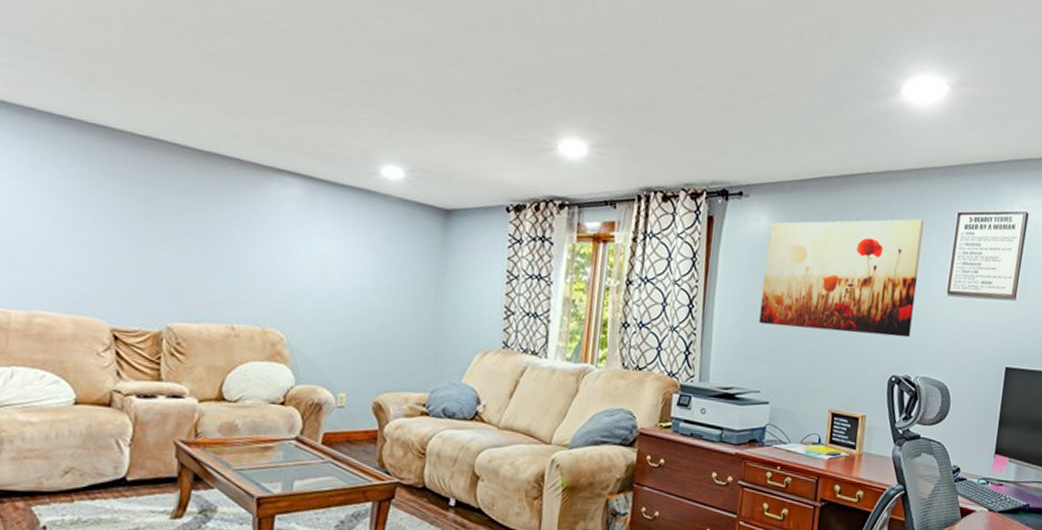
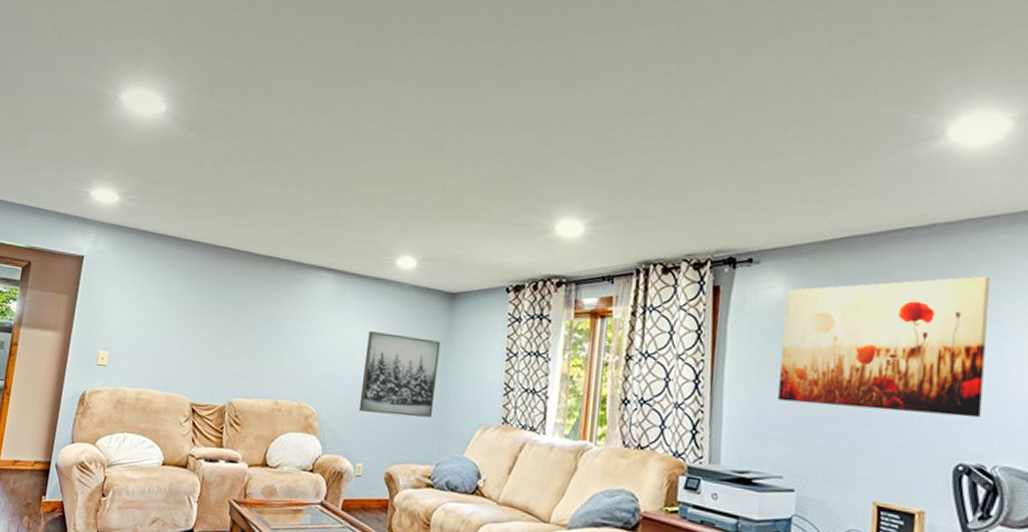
wall art: none [339,248,434,343] -> present [358,331,441,418]

